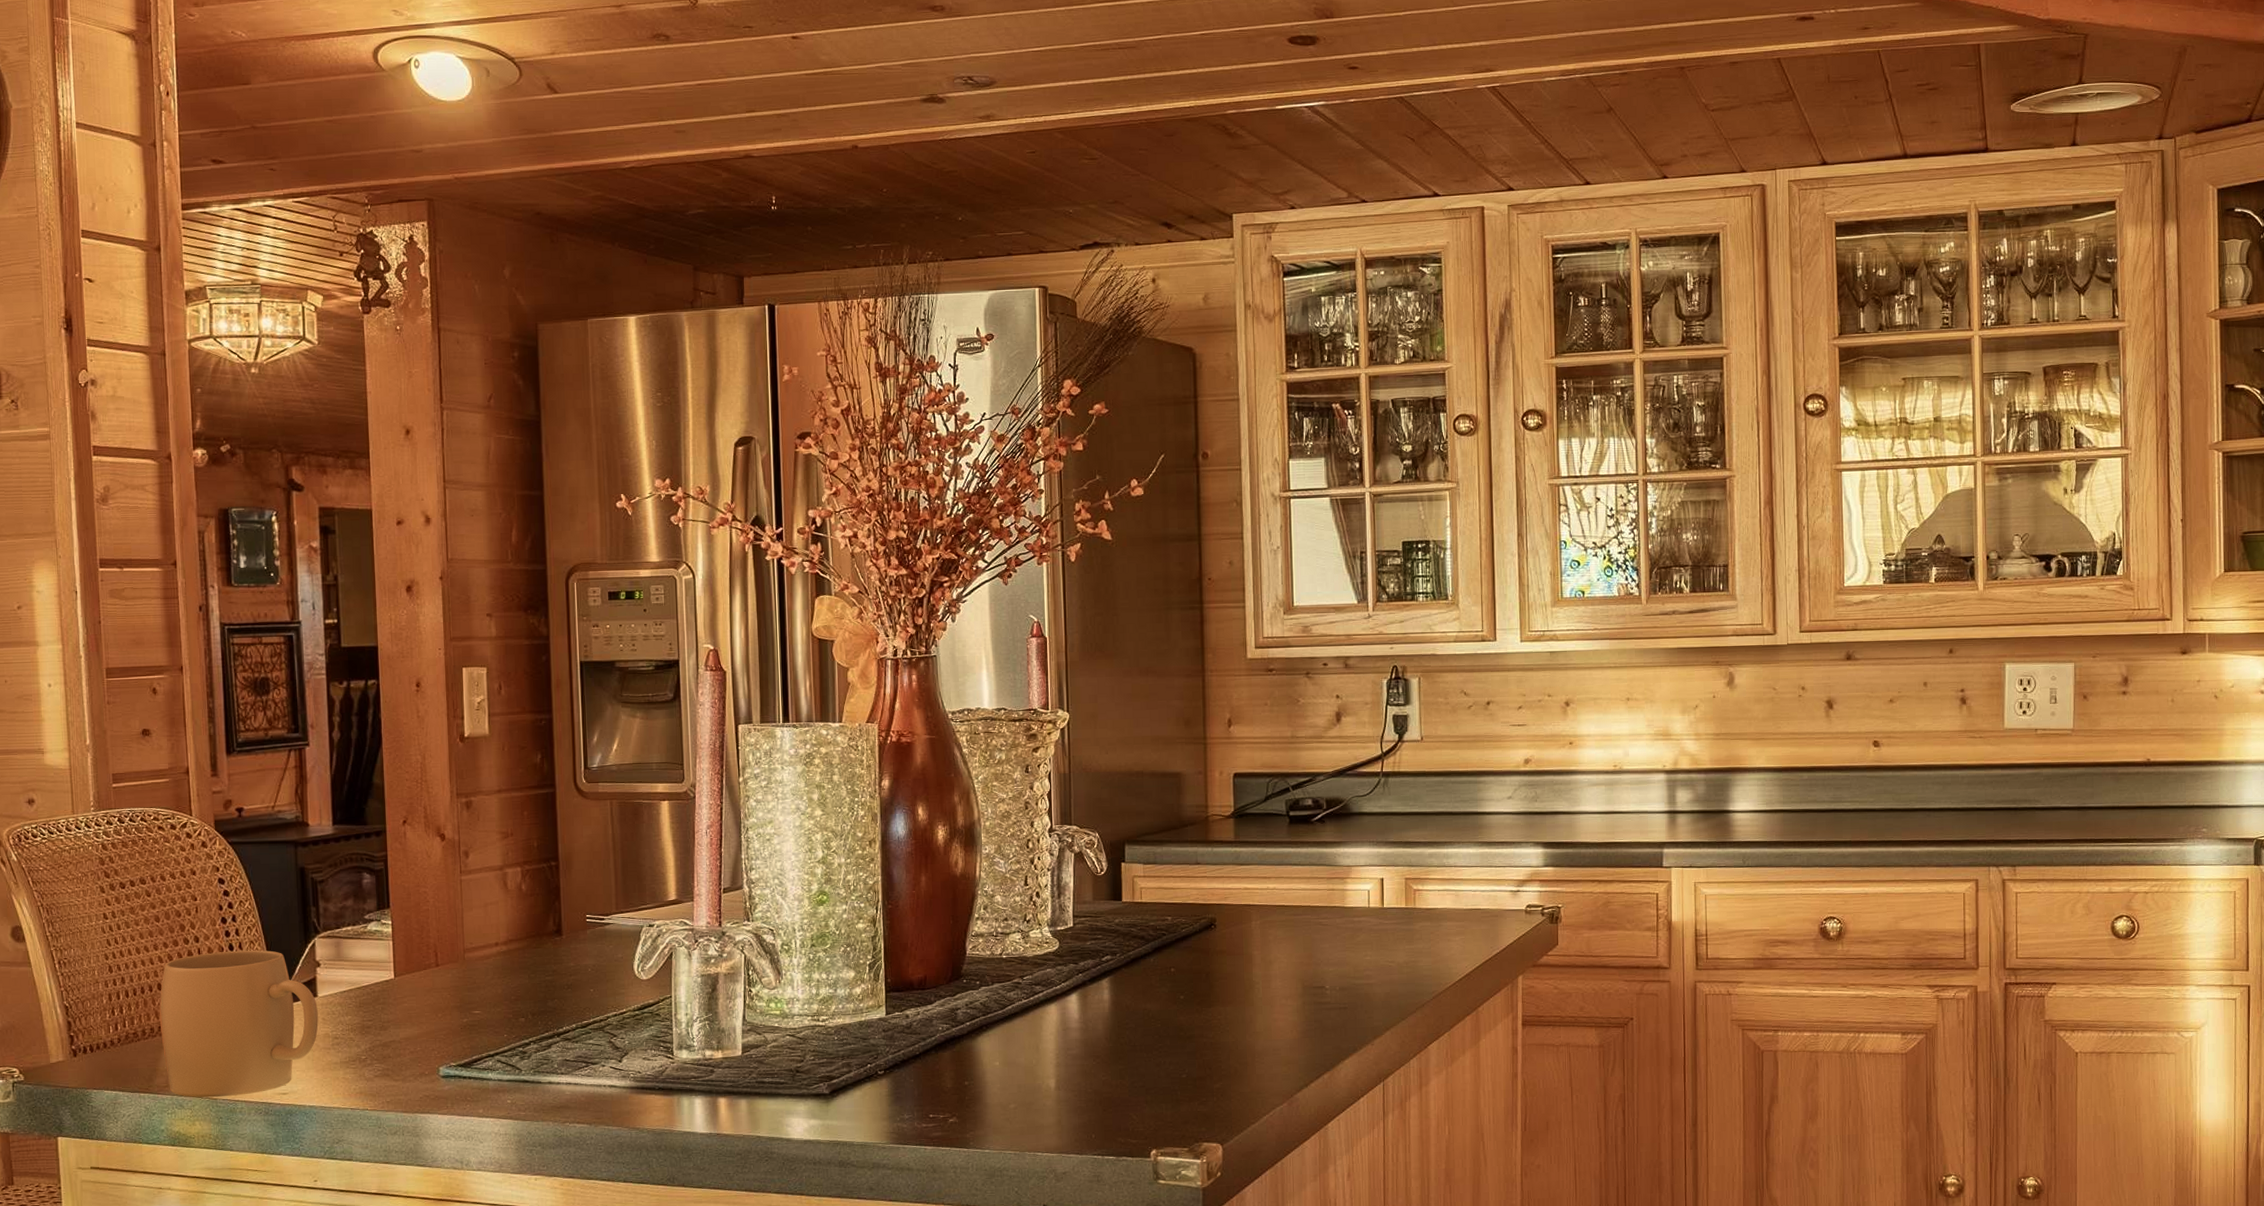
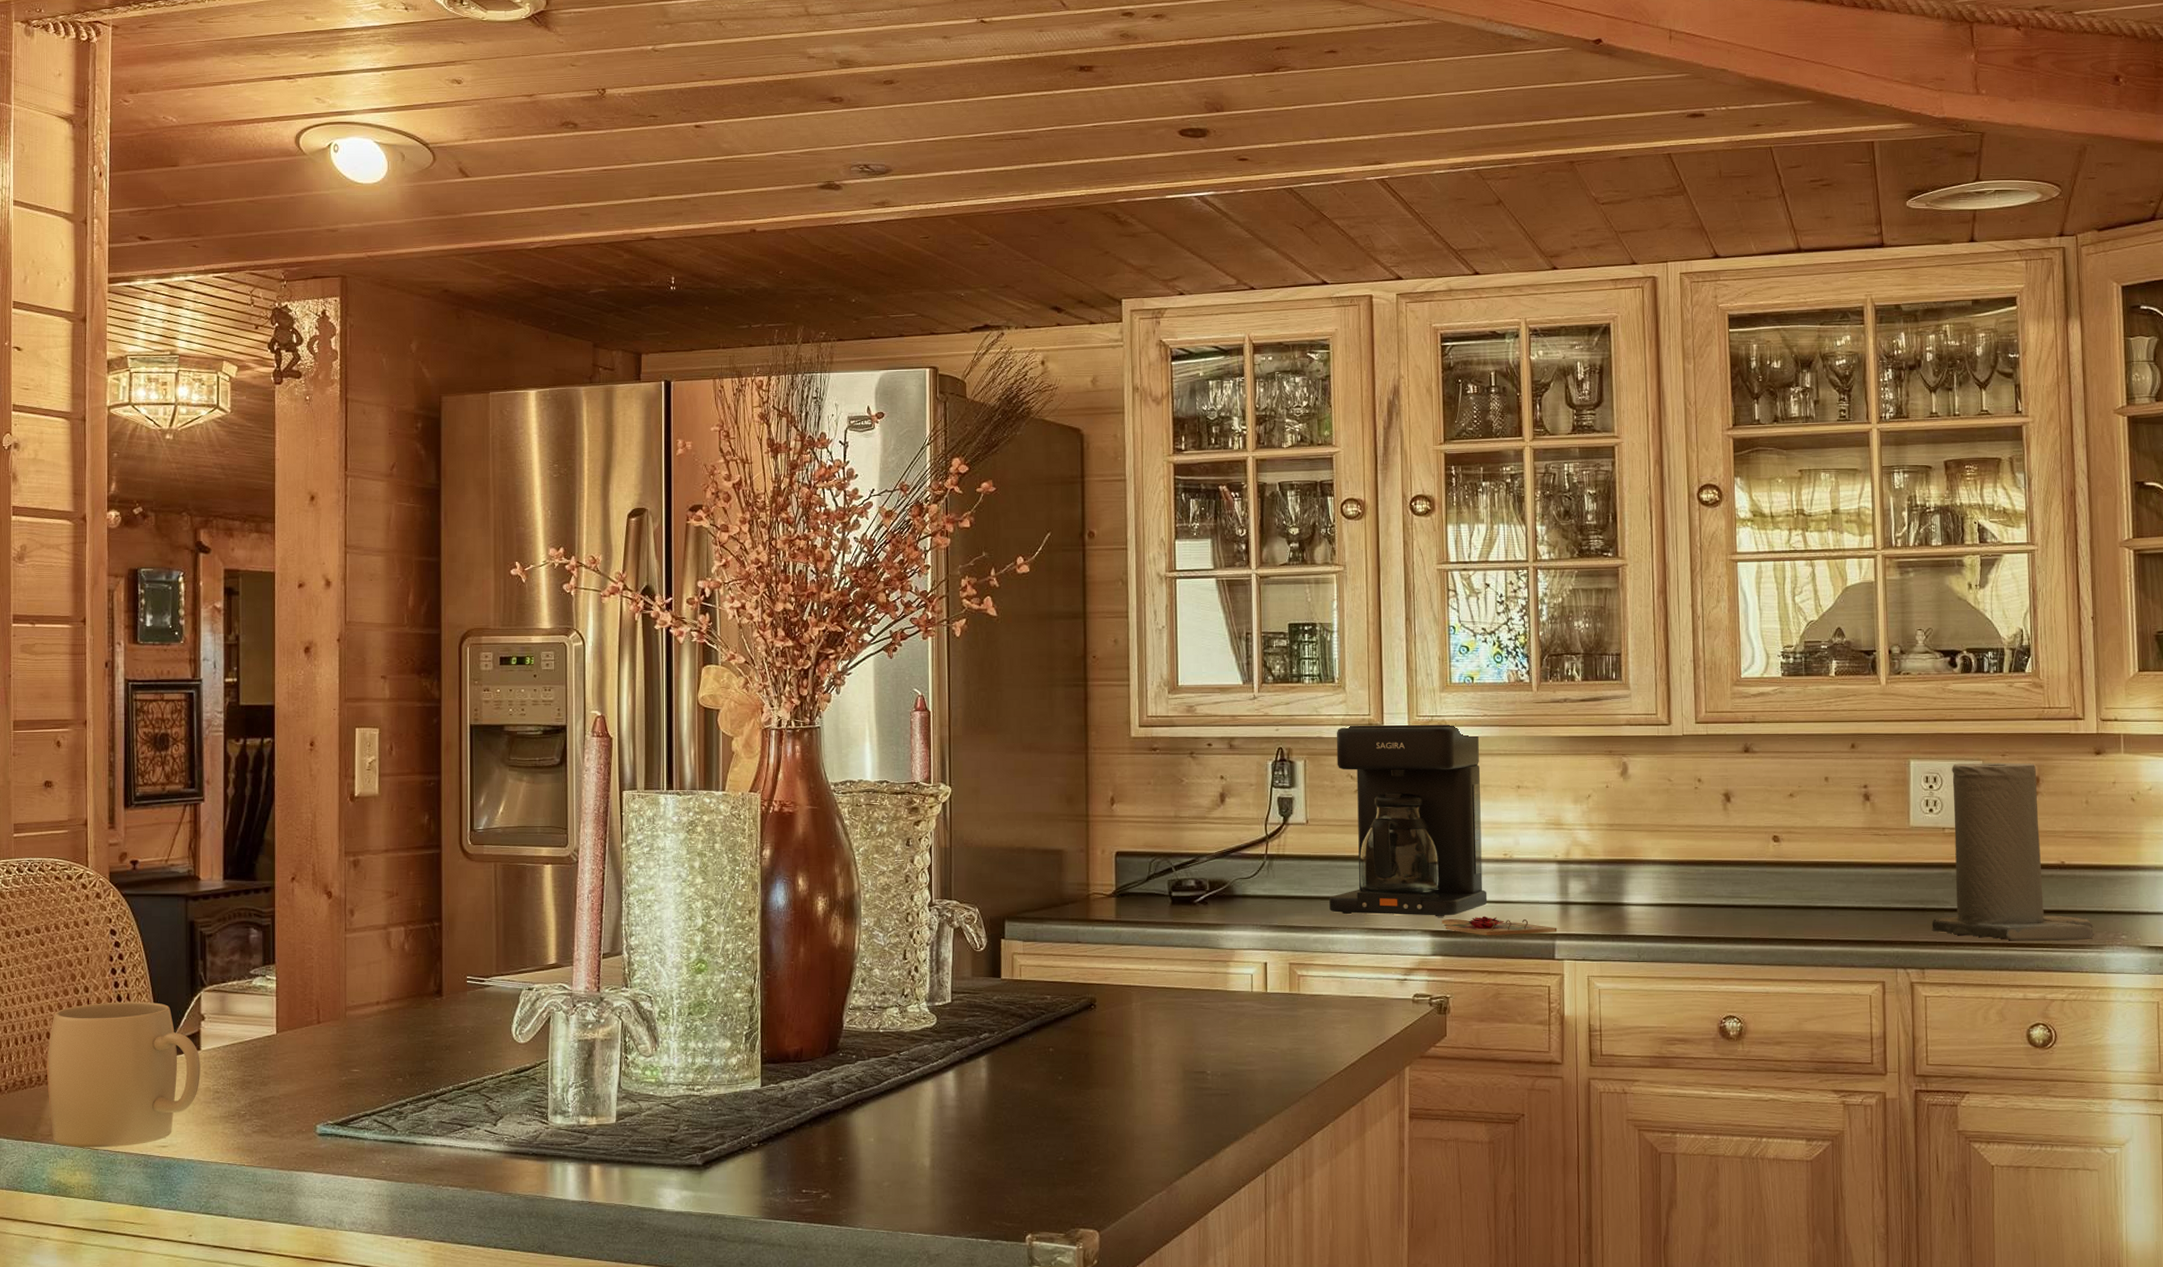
coffee maker: none [1444,638,1598,829] -> present [1329,724,1488,917]
cutting board: none [1553,826,1666,847] -> present [1441,916,1558,936]
paper towel: none [2023,663,2176,837] -> present [1931,762,2094,941]

